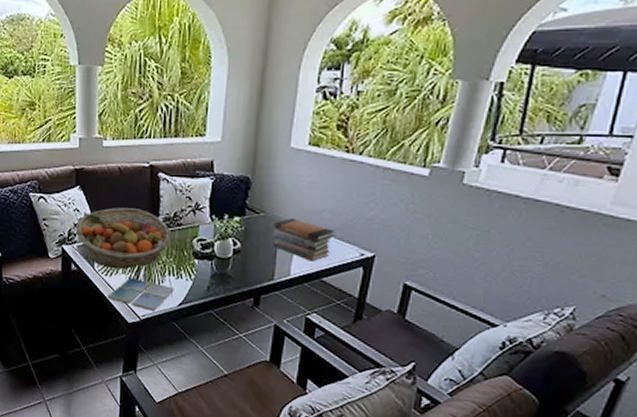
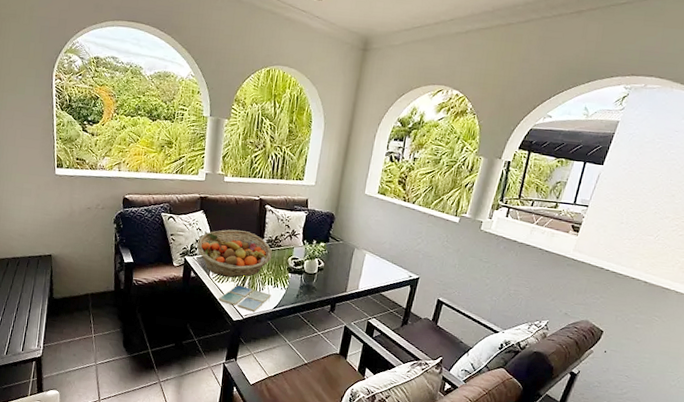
book stack: present [272,218,335,261] -> none [347,246,392,280]

